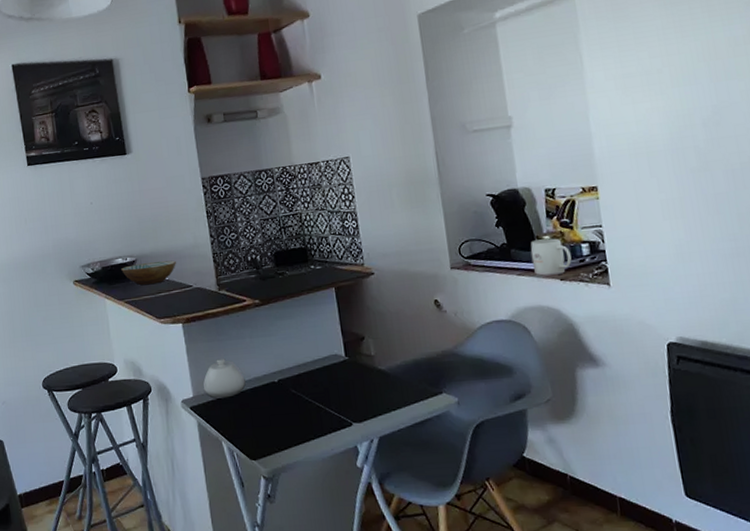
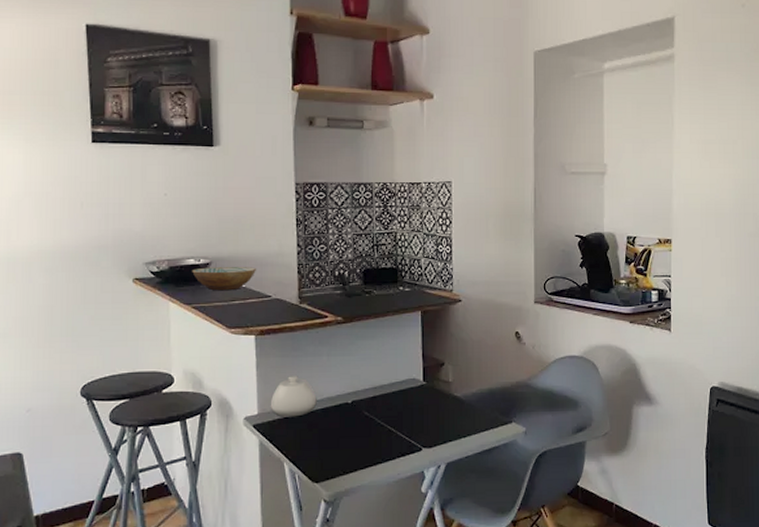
mug: present [530,238,572,276] -> none [607,283,642,317]

